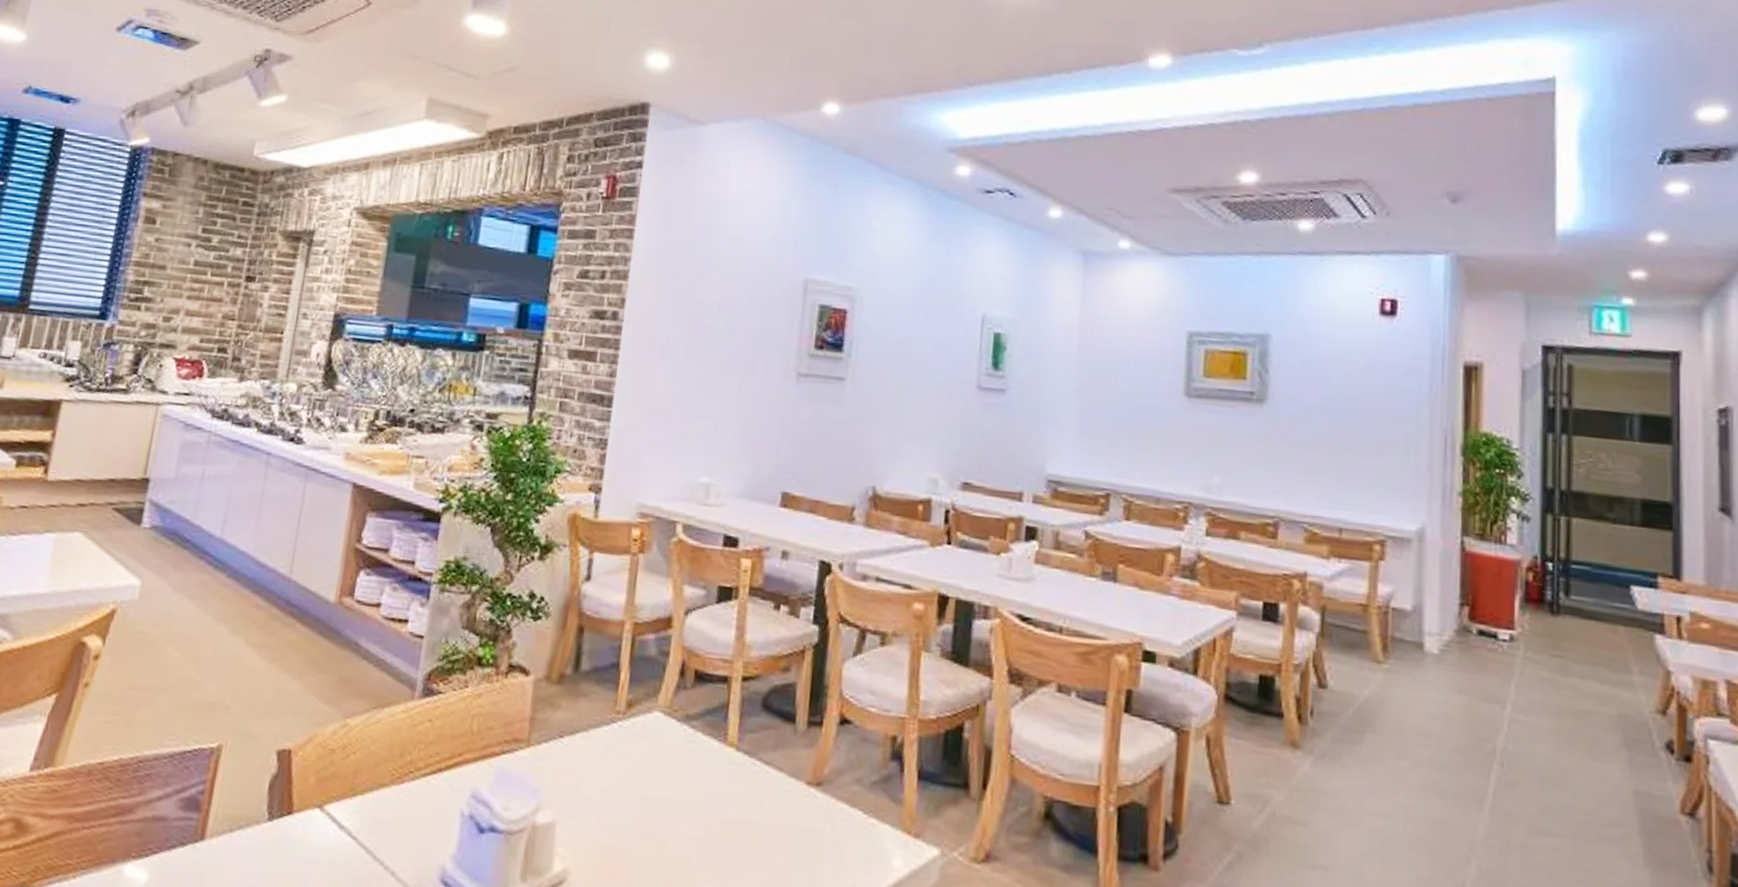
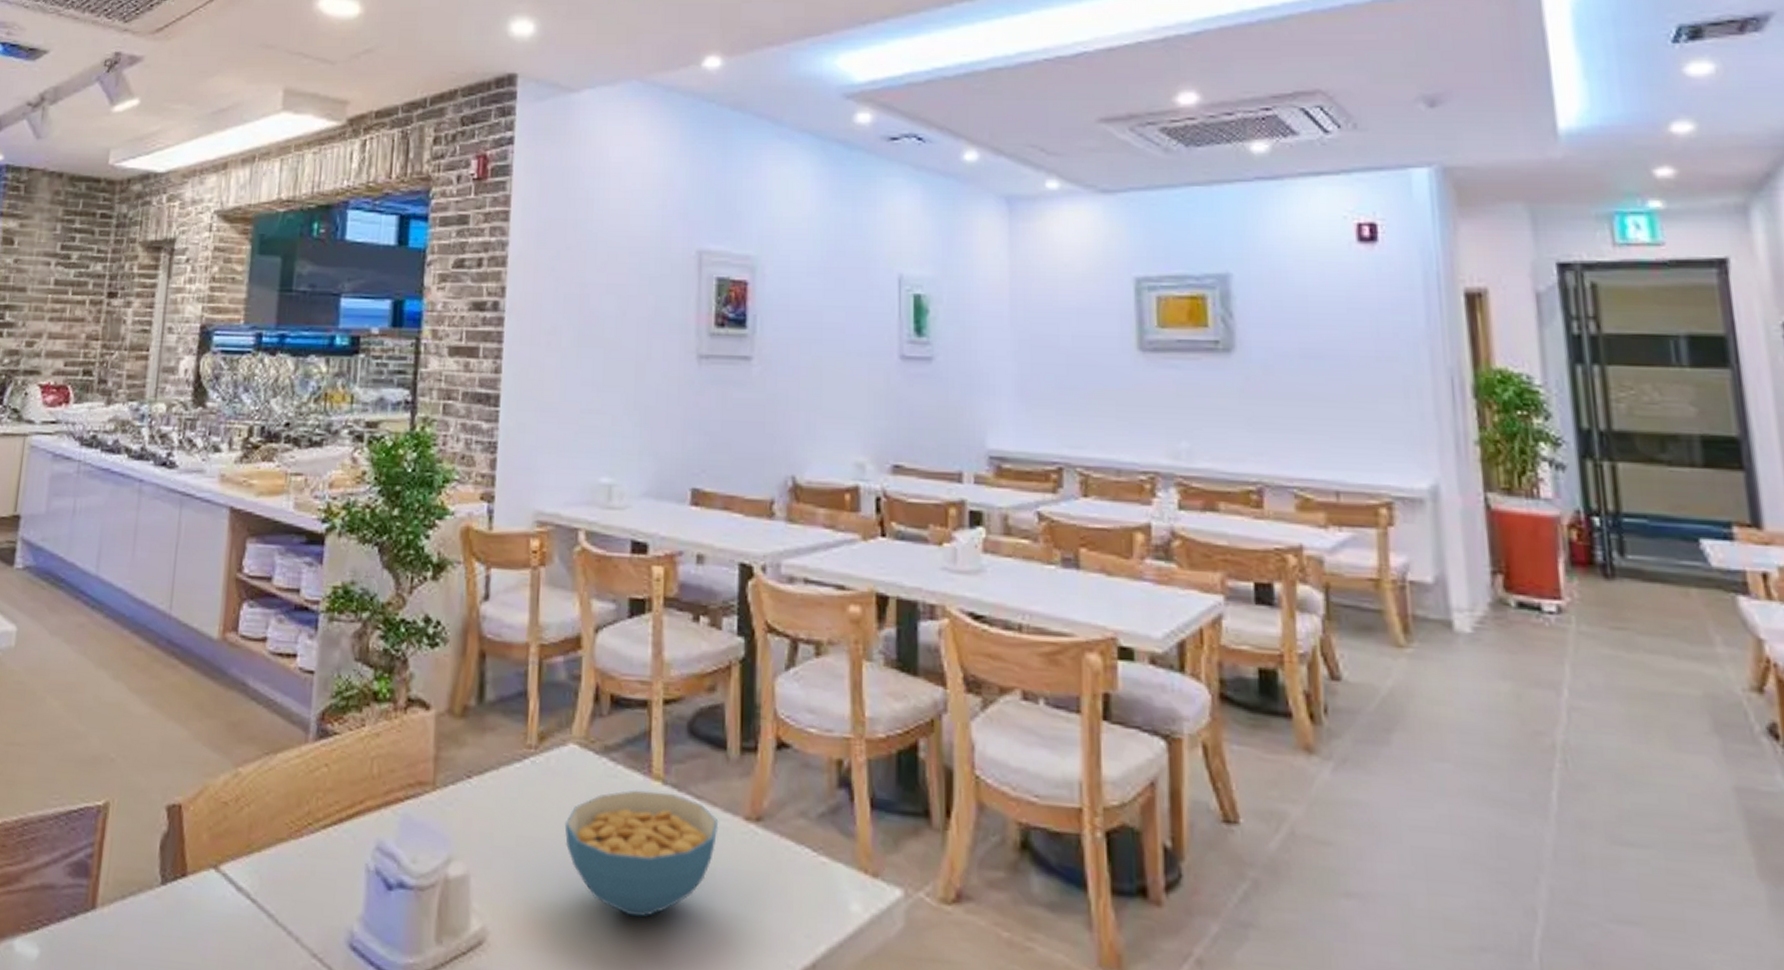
cereal bowl: none [644,754,783,865] -> present [564,790,719,918]

